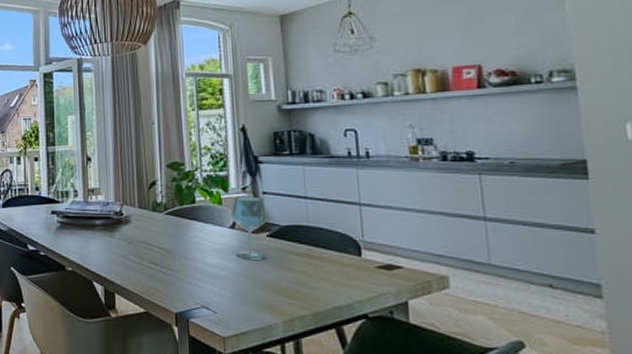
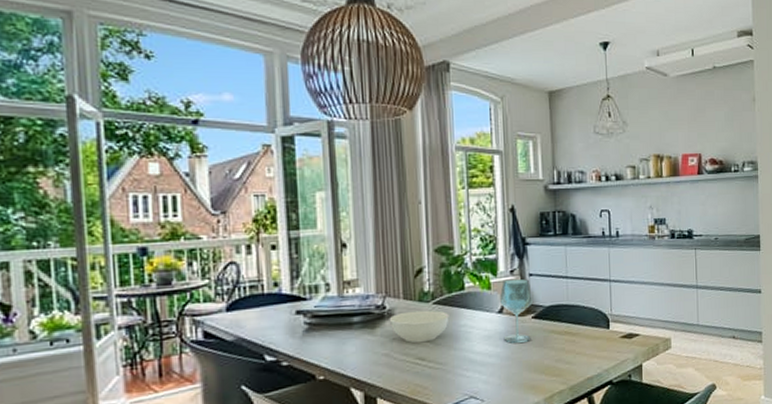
bowl: none [126,219,181,249] -> present [389,310,449,343]

